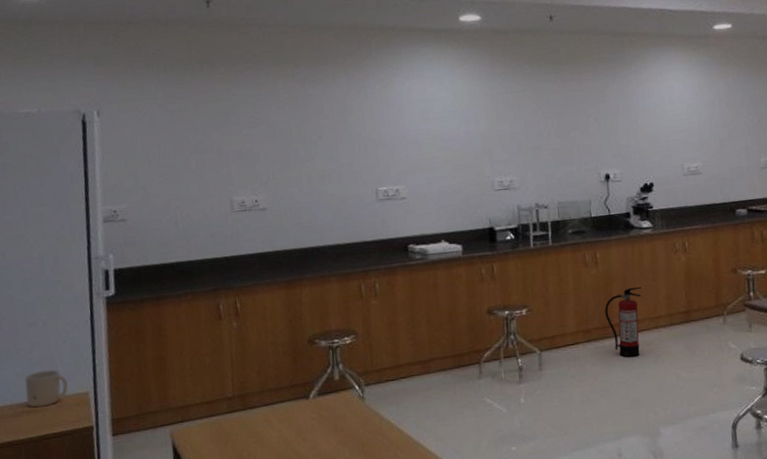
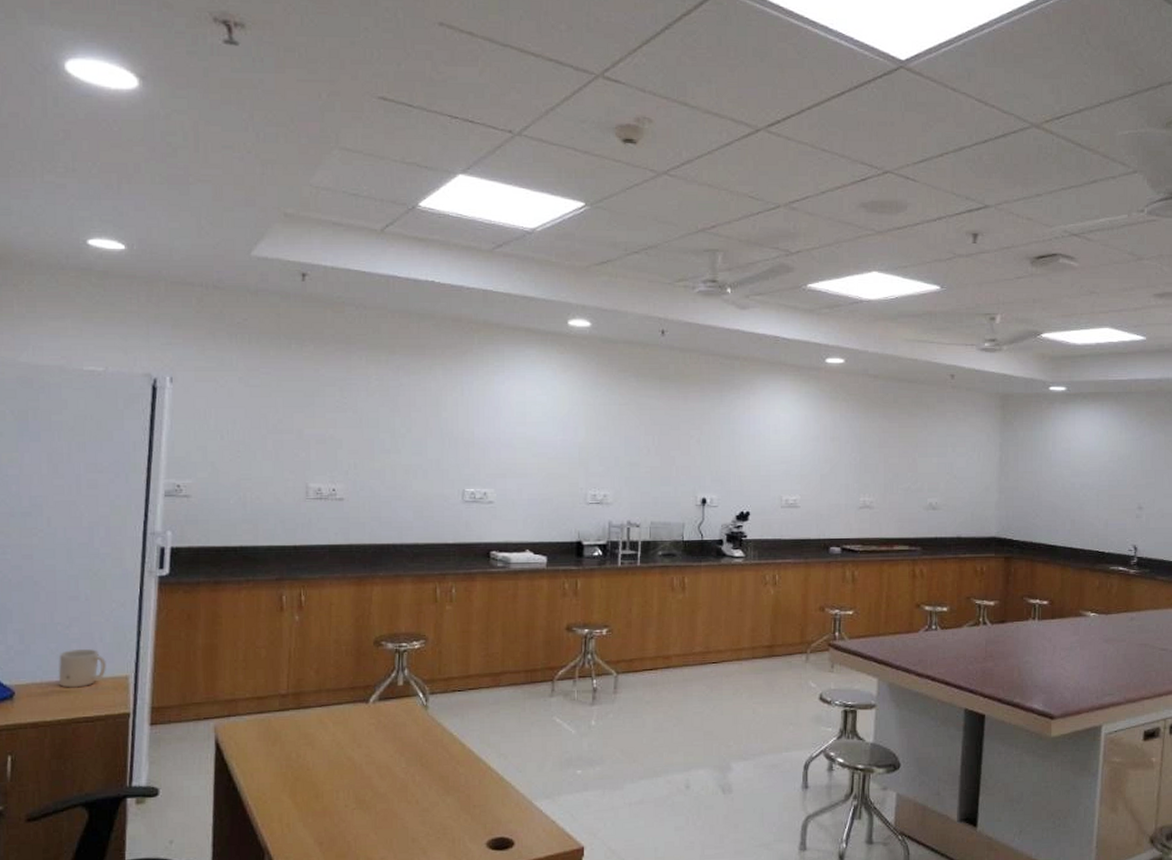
fire extinguisher: present [604,287,642,358] -> none [687,616,727,689]

